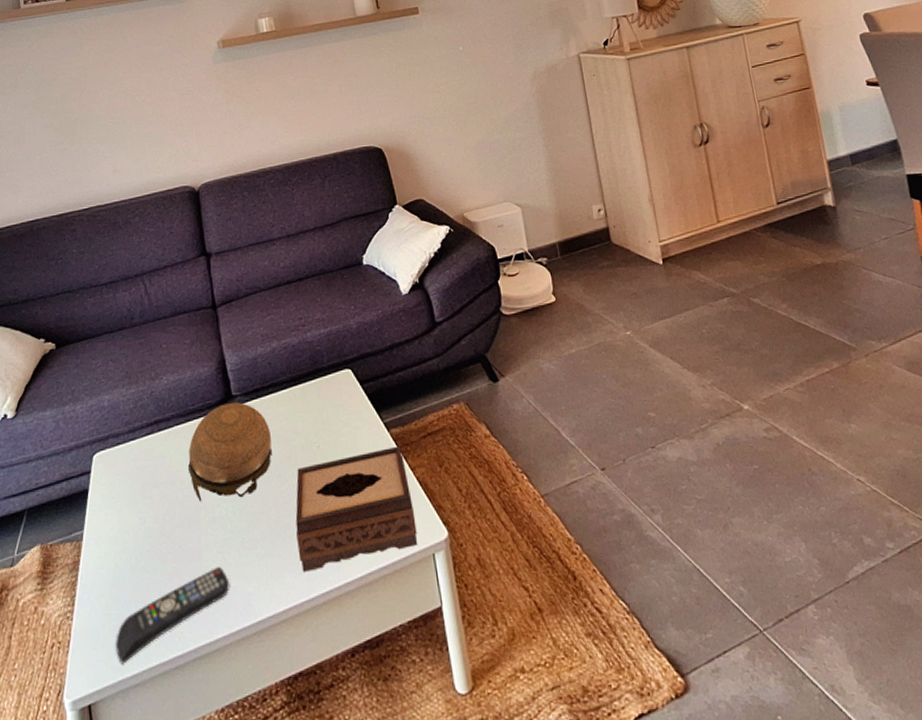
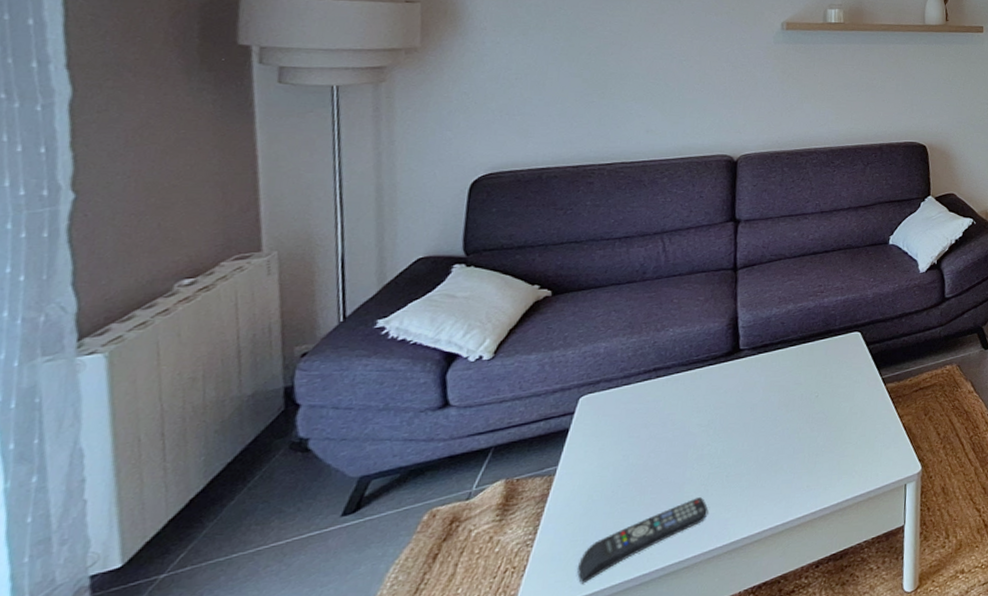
decorative bowl: present [188,402,272,501] -> none [682,355,773,441]
tissue box: present [295,446,418,572] -> none [781,397,895,500]

